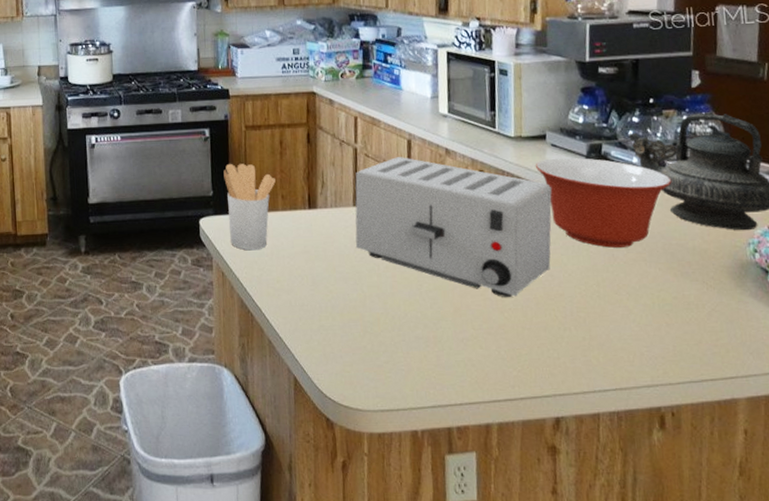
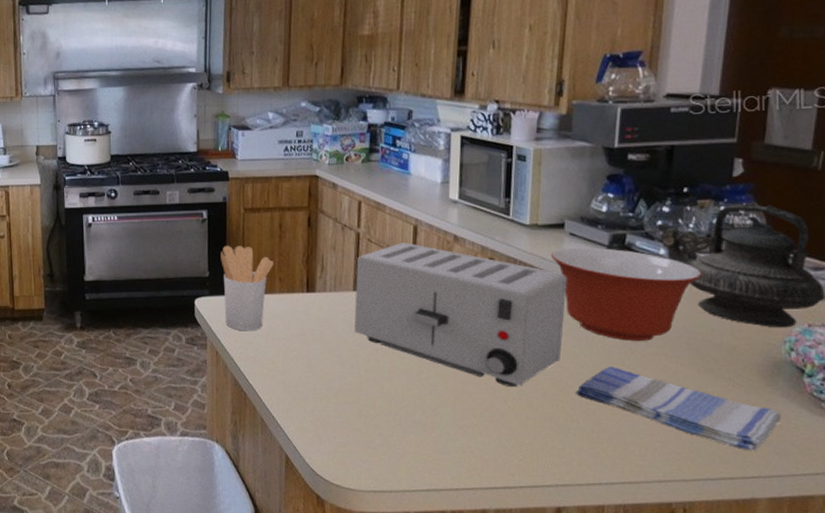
dish towel: none [566,273,752,352] -> present [576,367,782,451]

